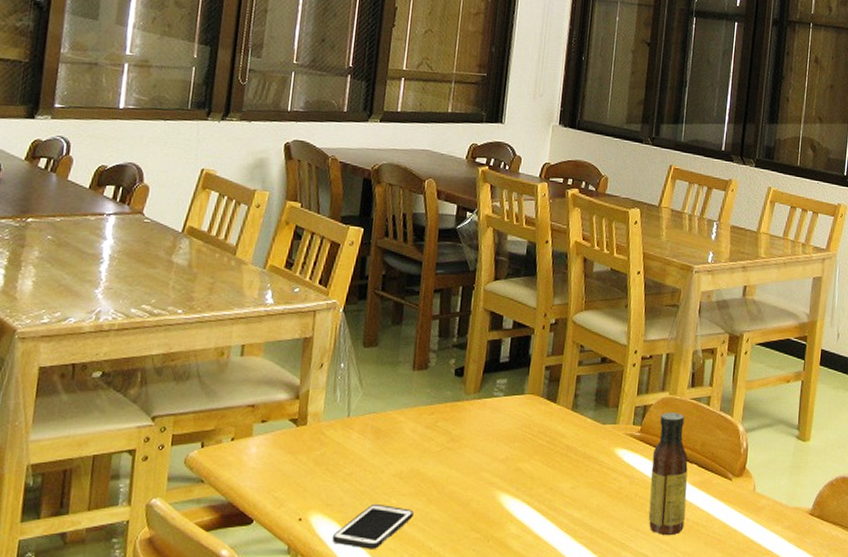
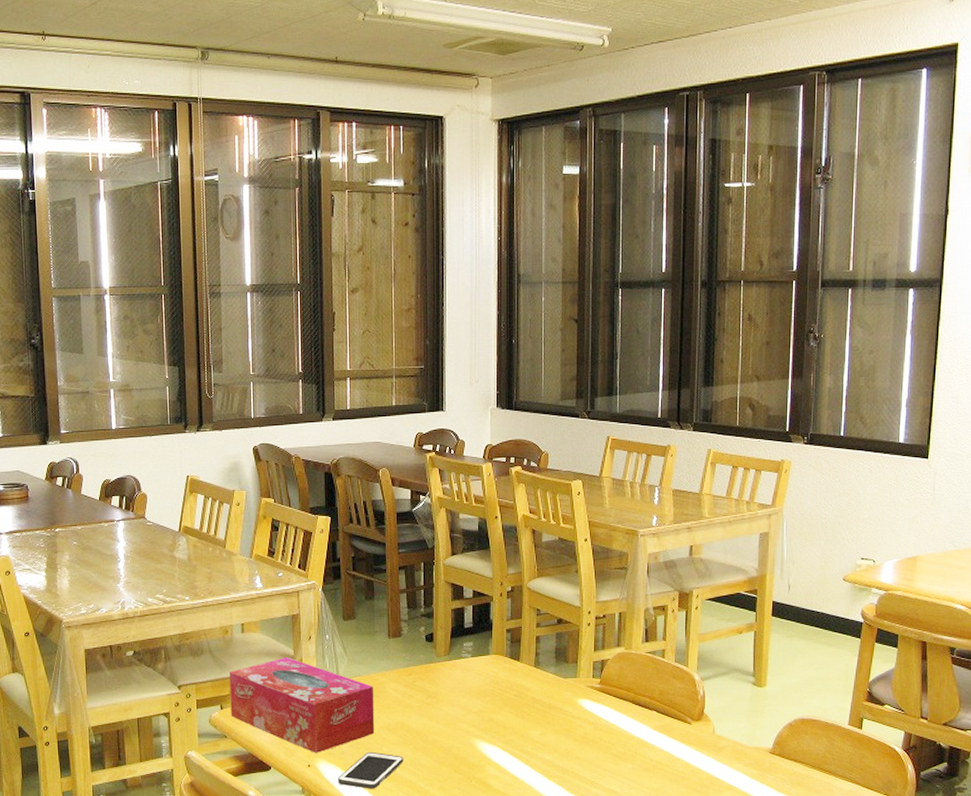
tissue box: none [212,387,389,504] -> present [229,657,375,753]
sauce bottle: present [648,413,688,536] -> none [613,666,649,774]

